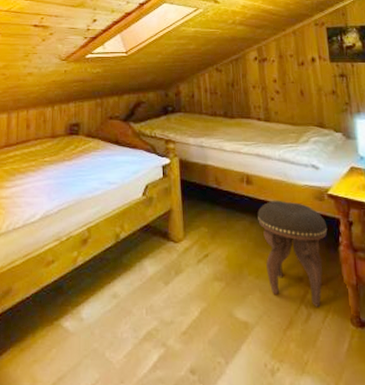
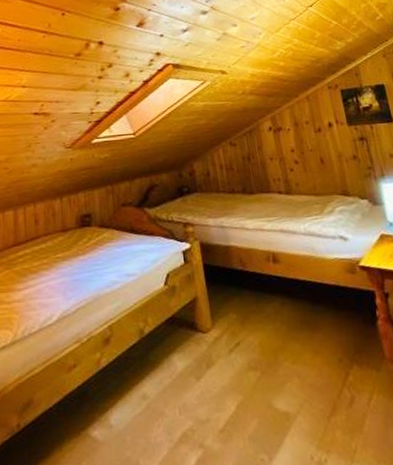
footstool: present [258,200,328,307] -> none [287,277,364,389]

